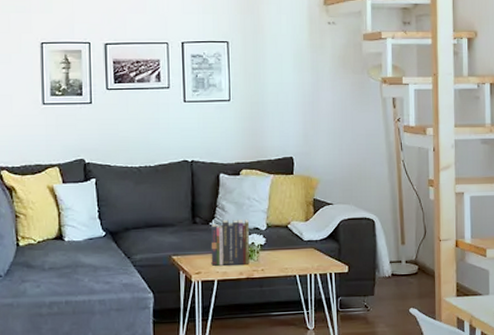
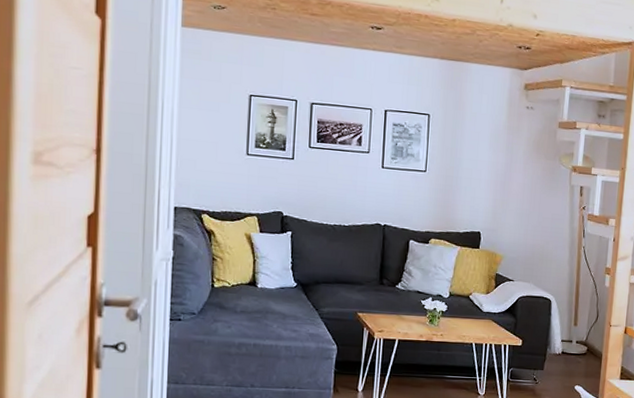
books: present [211,218,250,266] -> none [394,283,434,328]

